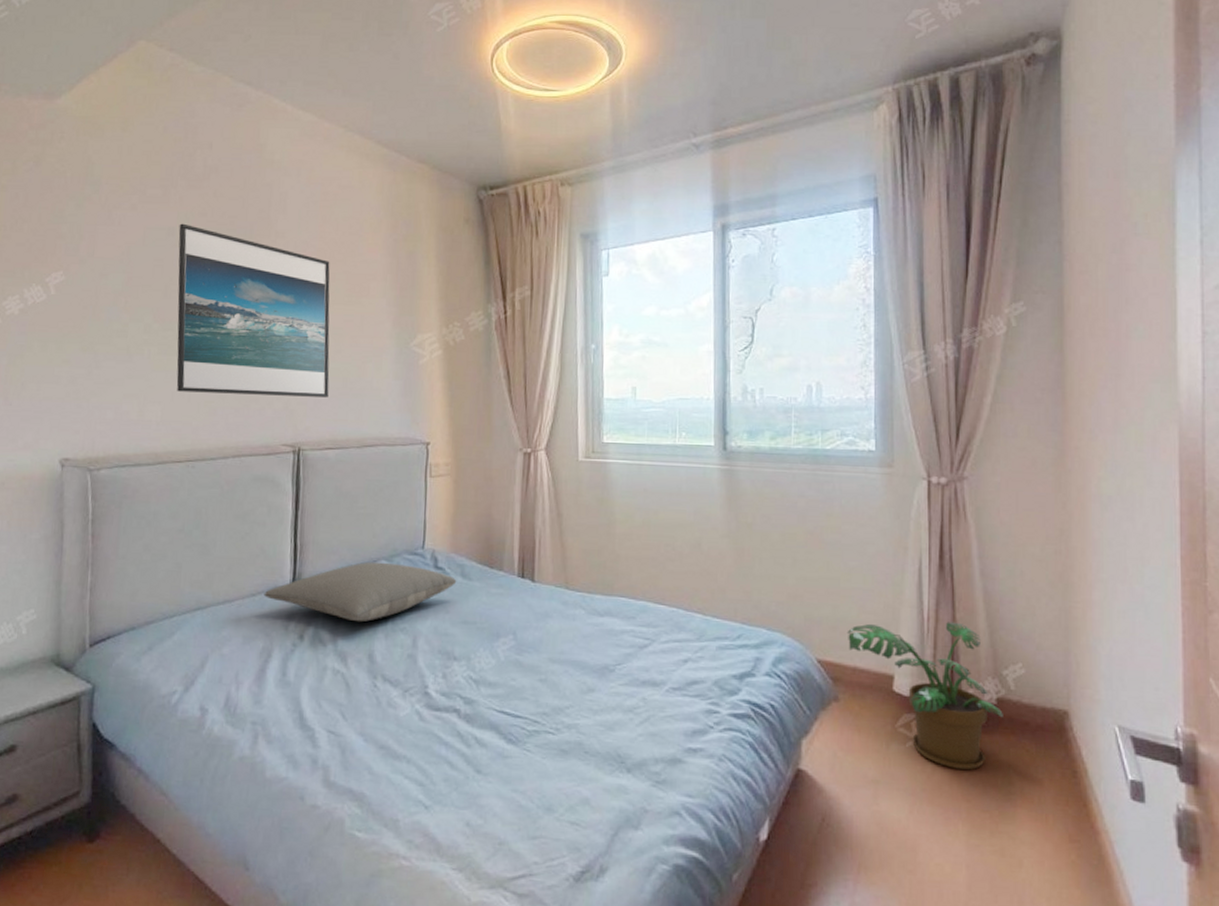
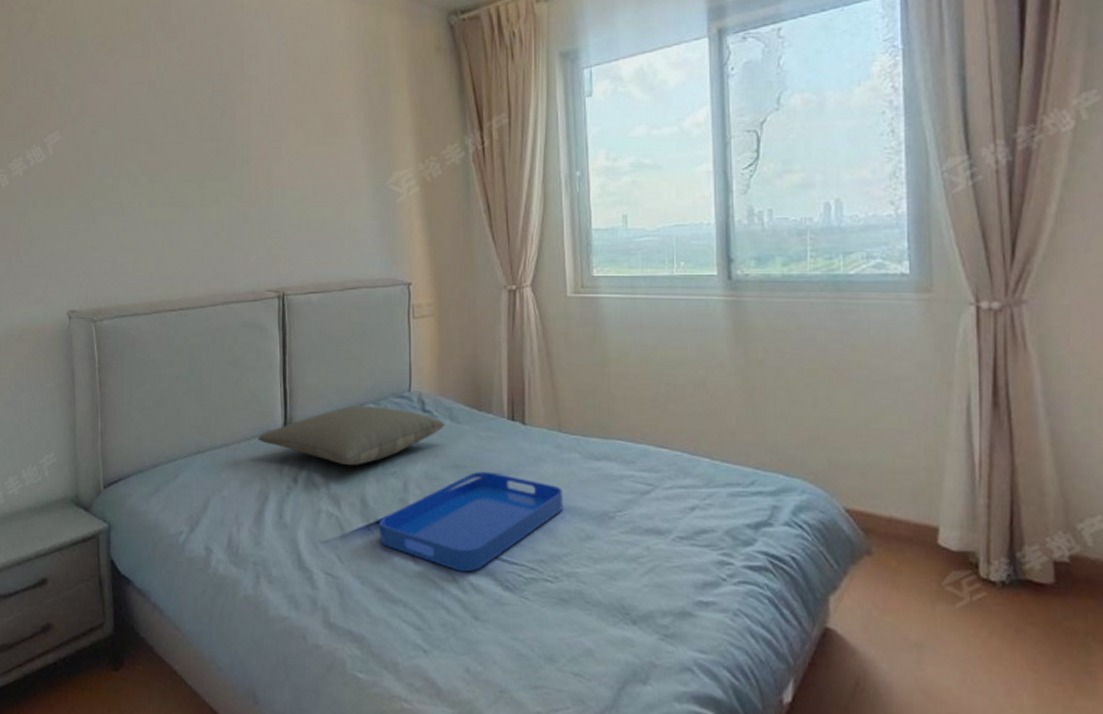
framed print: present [176,223,330,398] -> none [159,76,309,242]
serving tray: none [385,627,568,726] -> present [379,471,564,572]
potted plant: present [847,622,1003,770] -> none [880,467,1078,636]

